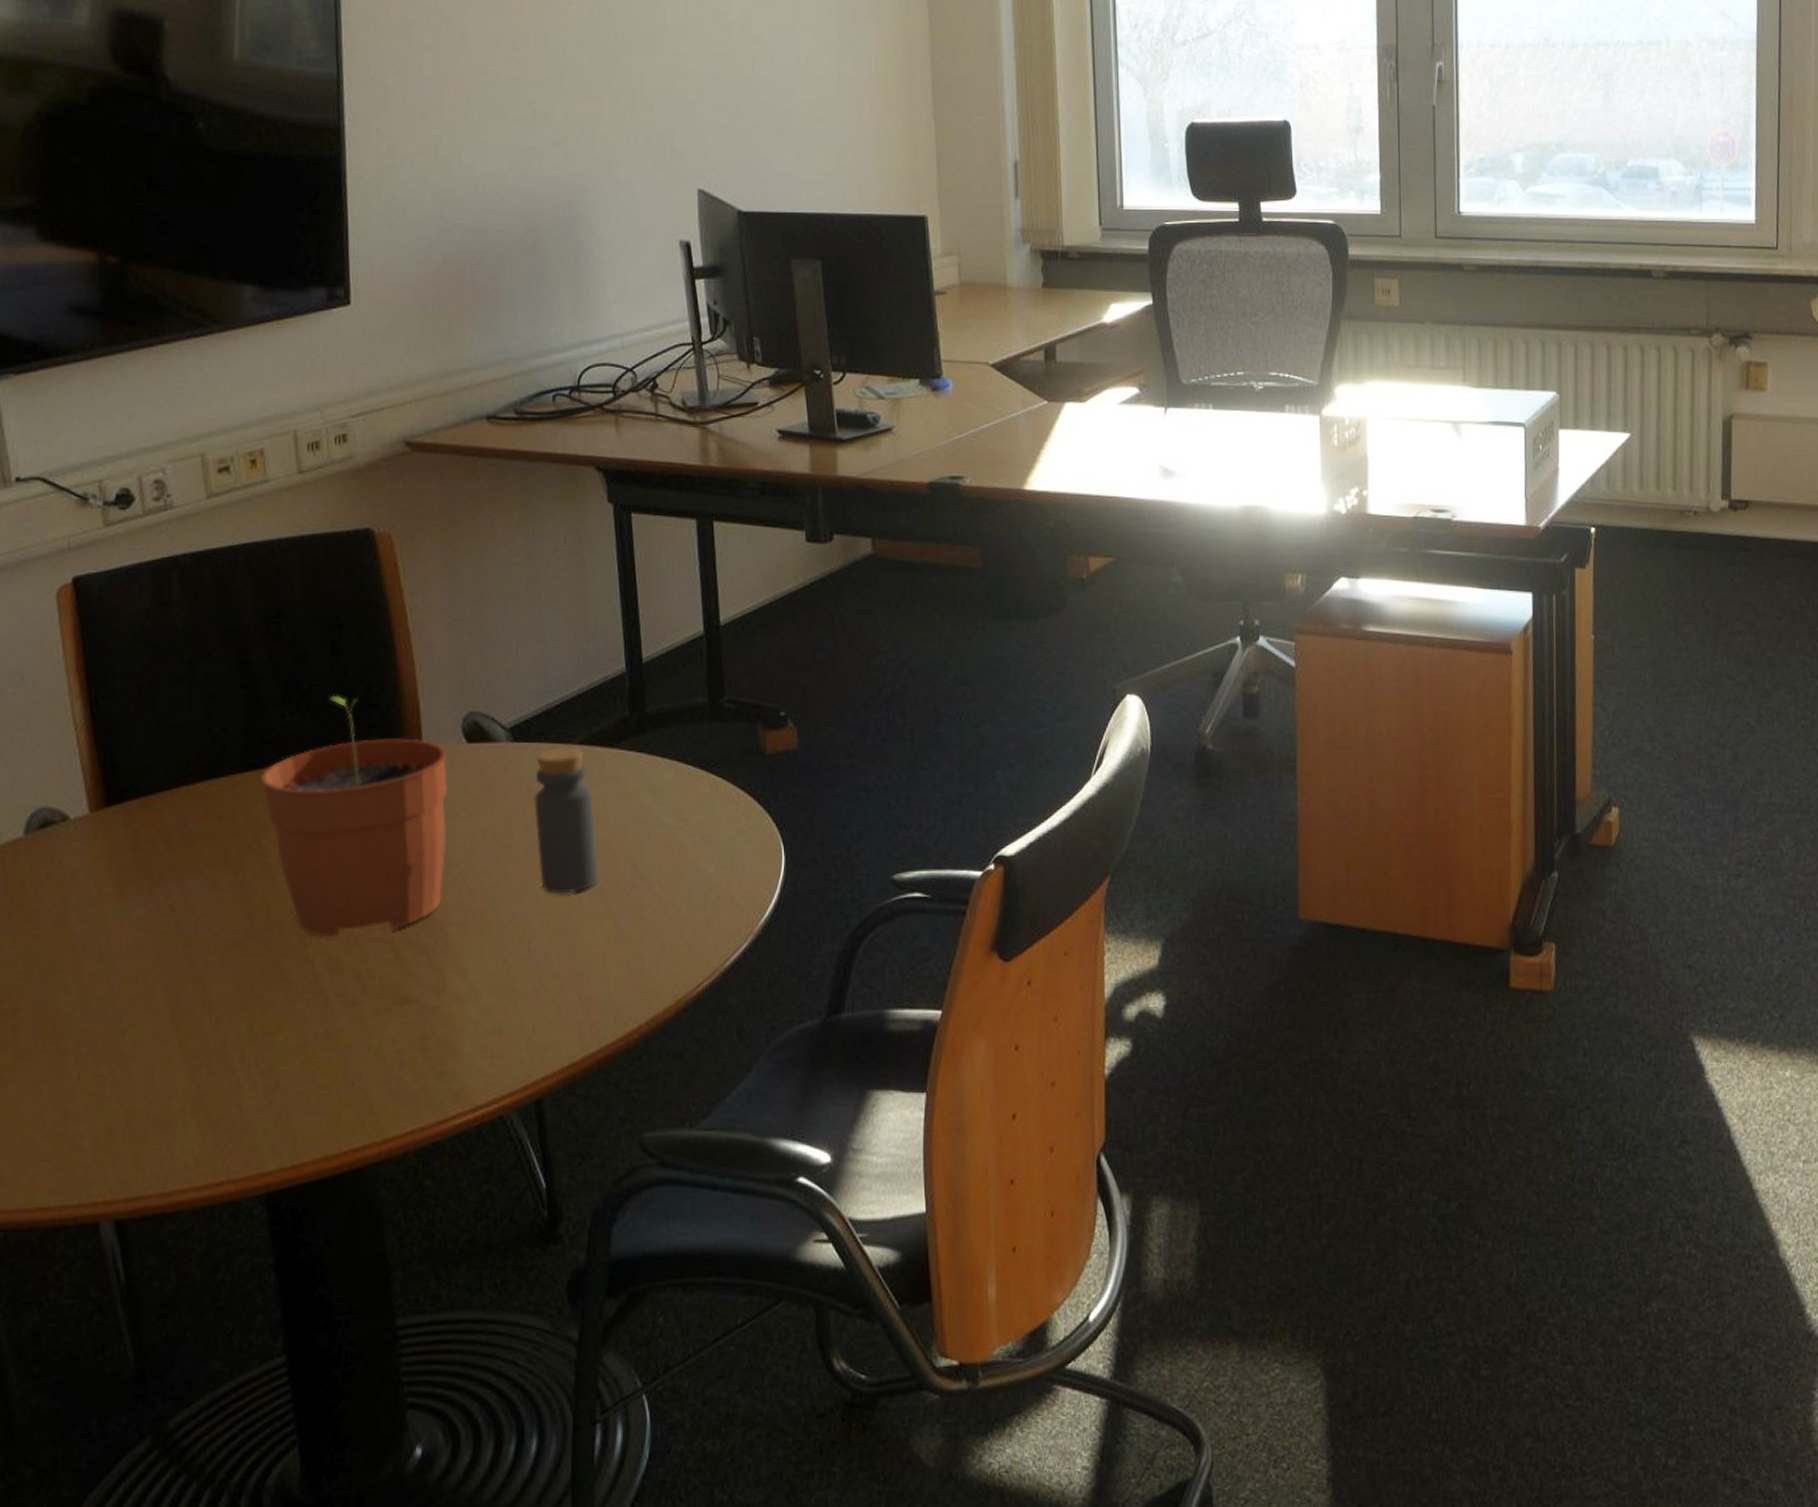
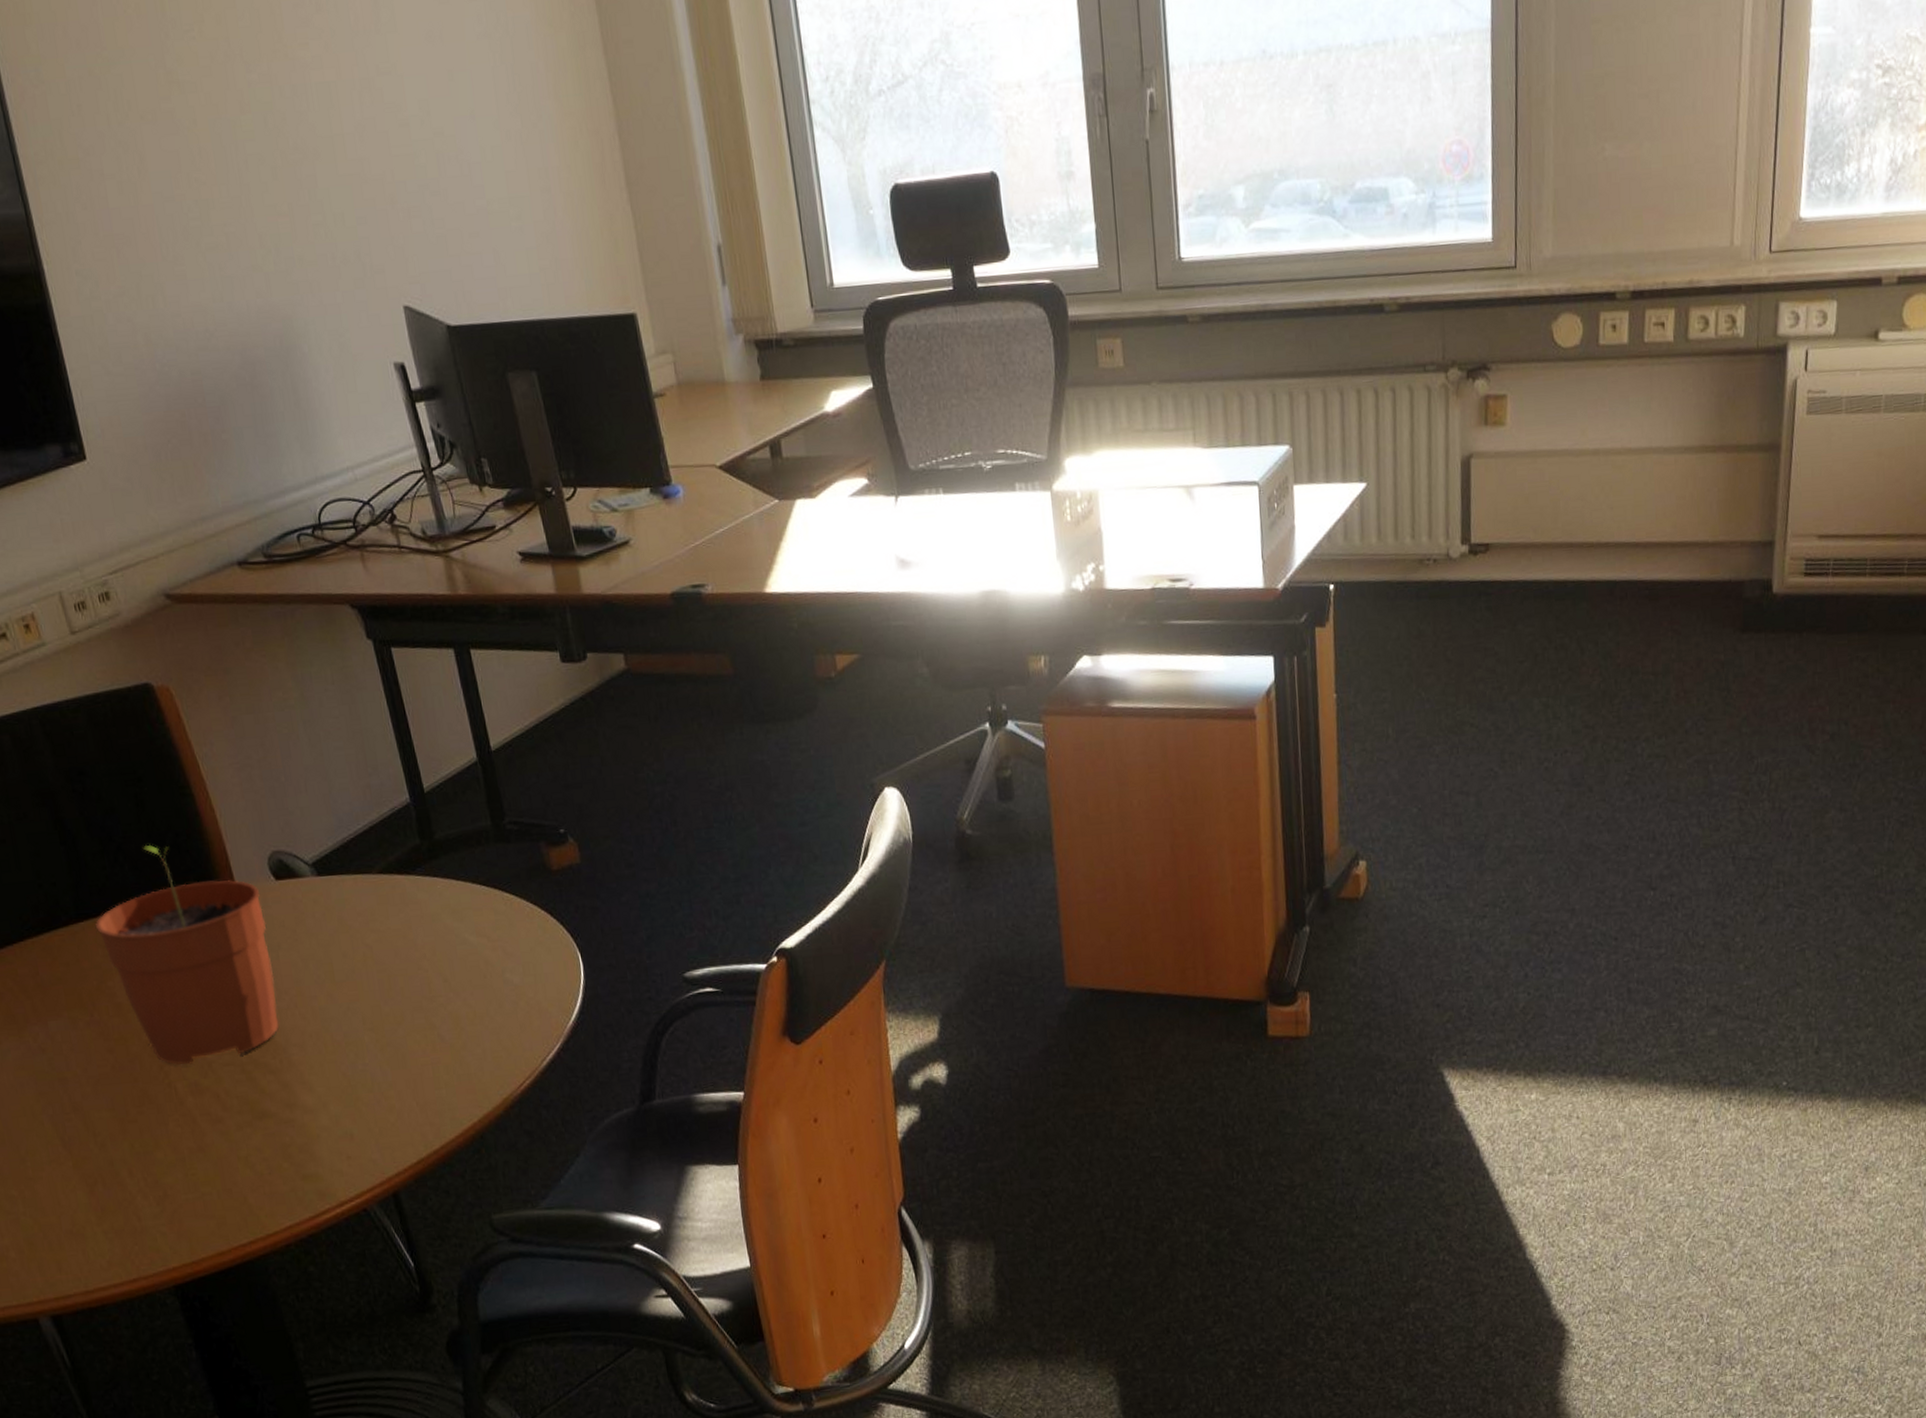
bottle: present [533,747,600,894] -> none [341,876,417,1013]

